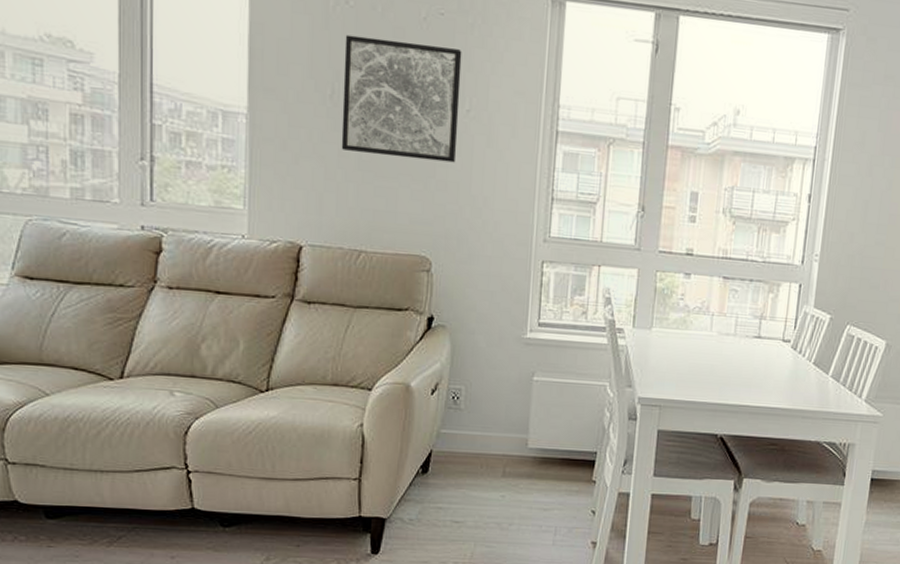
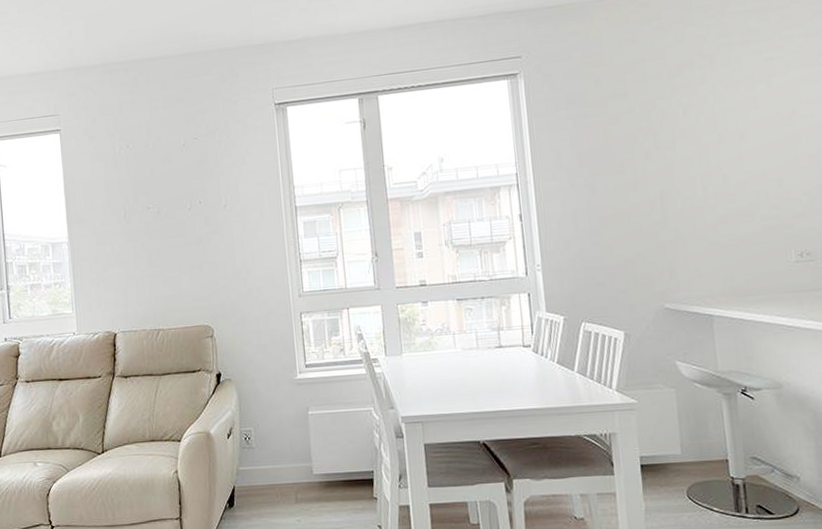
wall art: present [341,34,462,163] -> none [129,161,221,254]

